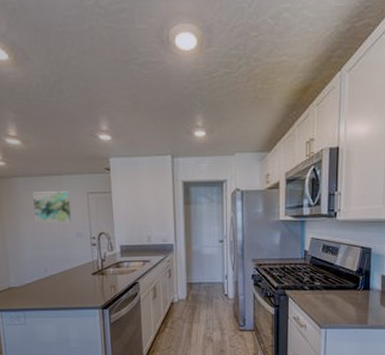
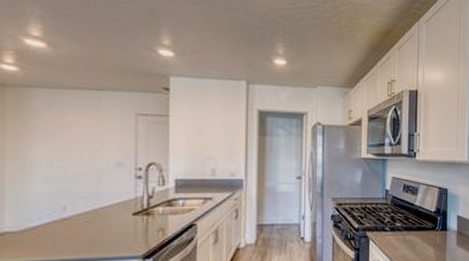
wall art: present [33,191,72,223] -> none [56,108,112,148]

